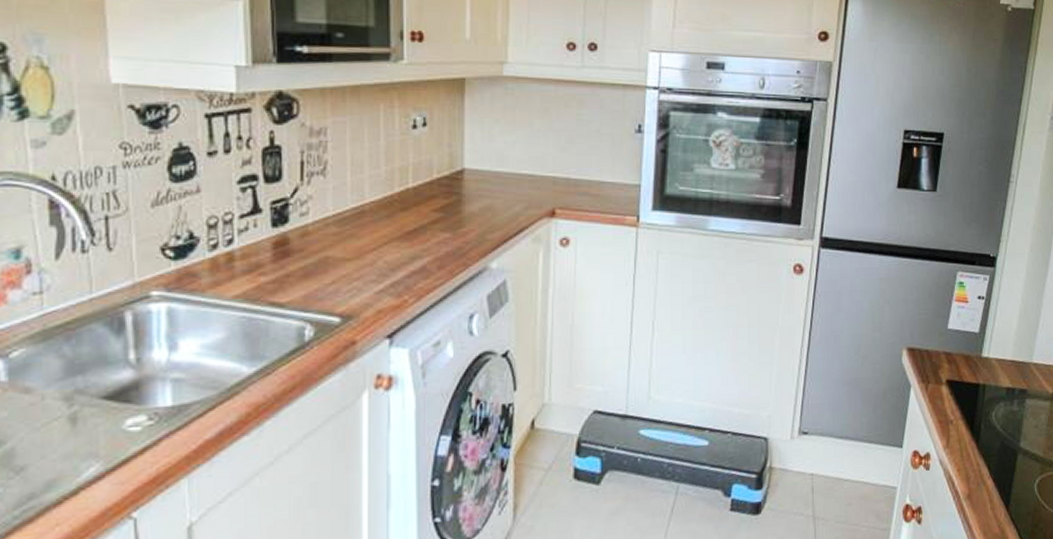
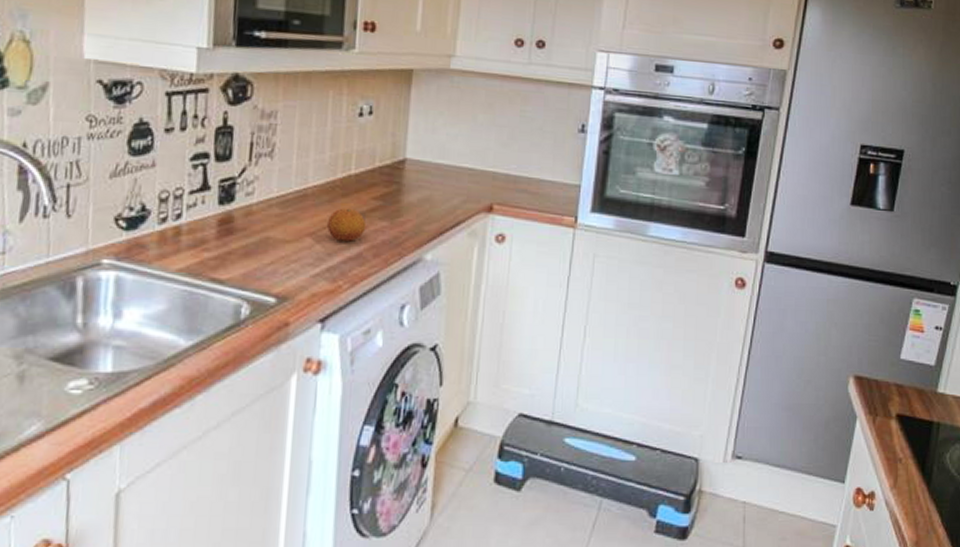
fruit: none [387,222,429,255] -> present [326,208,367,241]

